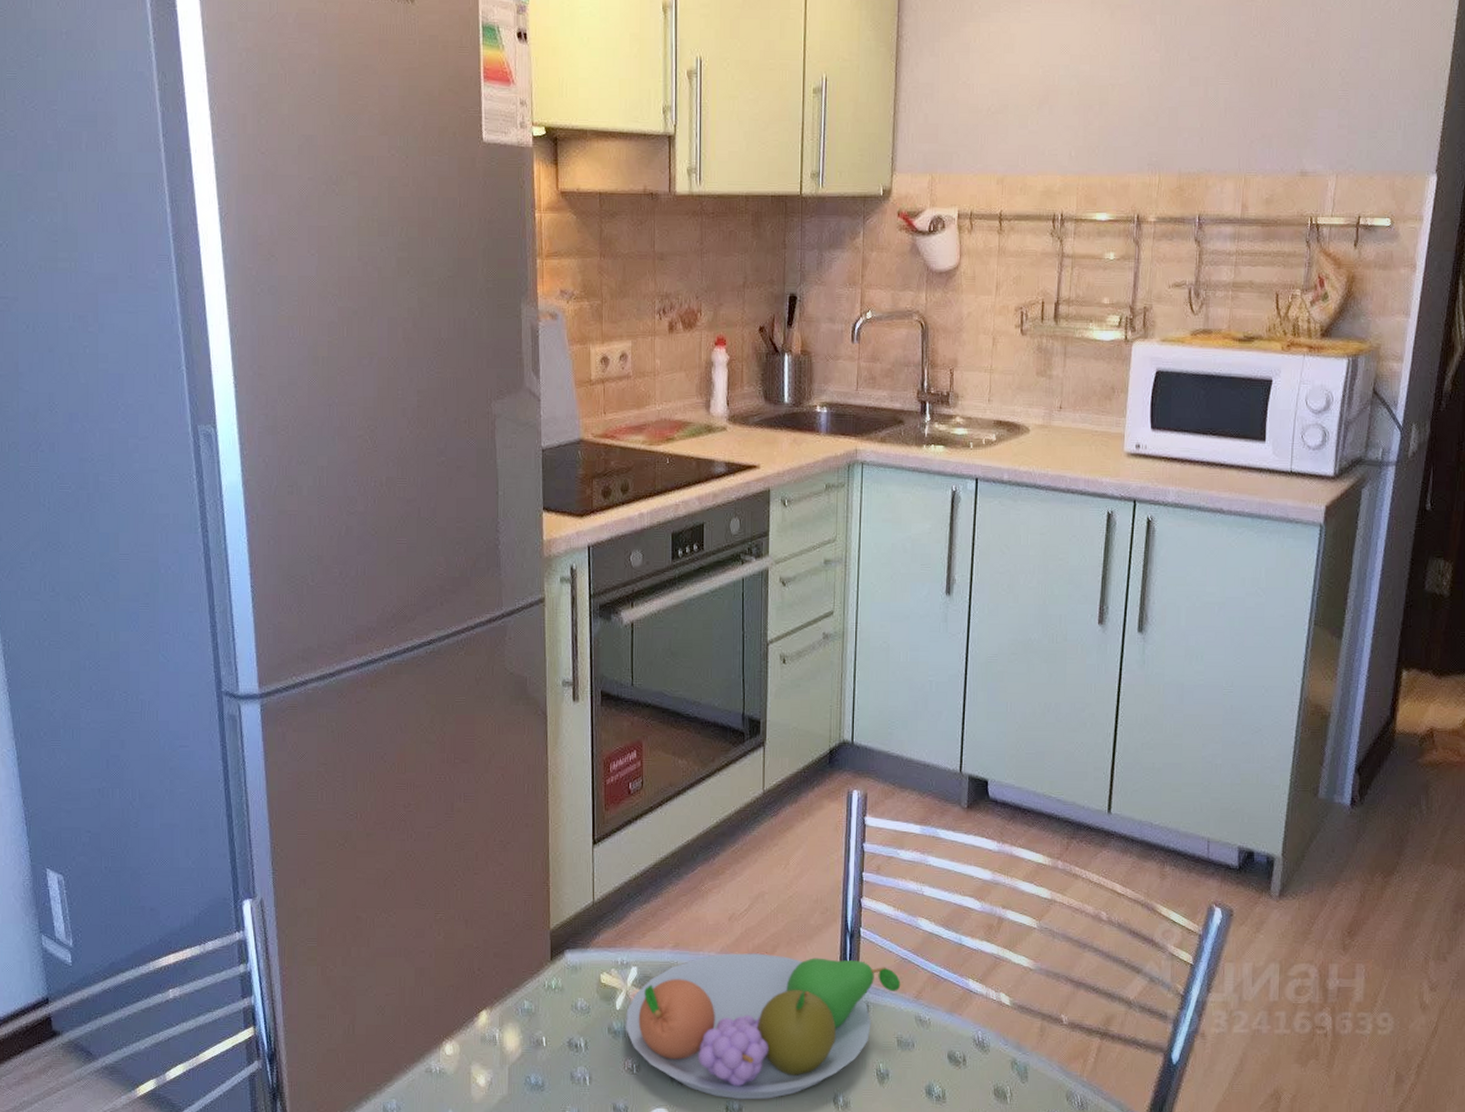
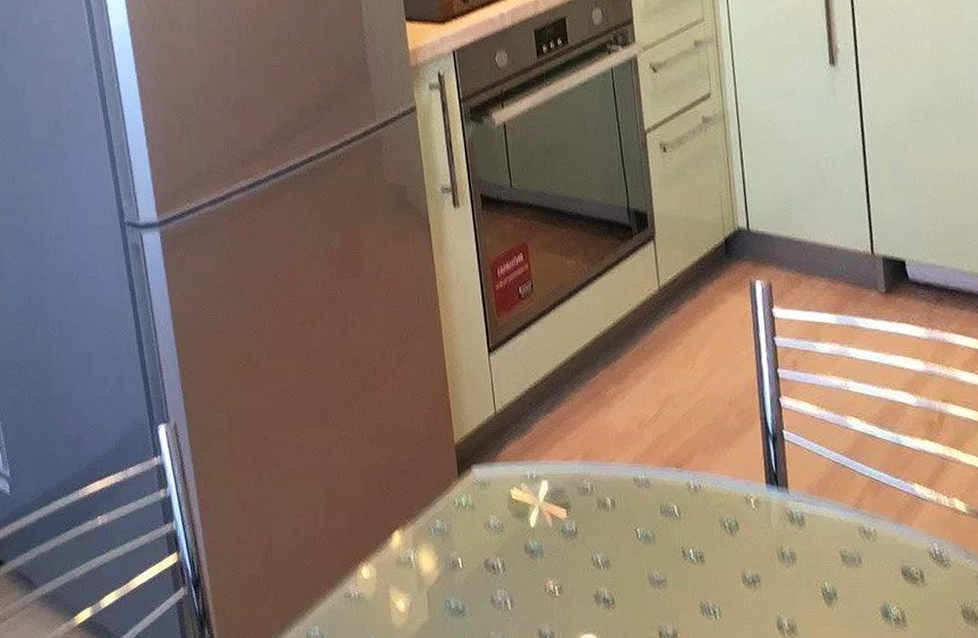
fruit bowl: present [626,953,901,1100] -> none [541,462,837,625]

